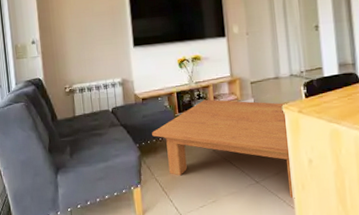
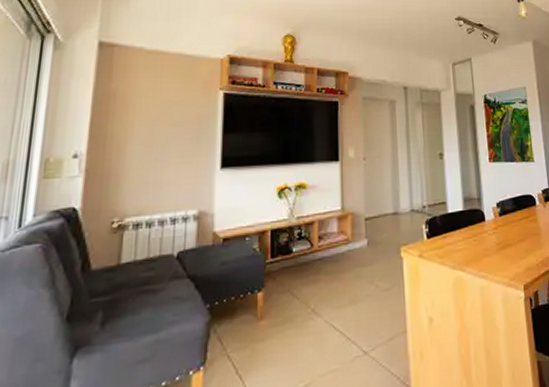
coffee table: present [152,99,295,199] -> none [231,239,411,374]

